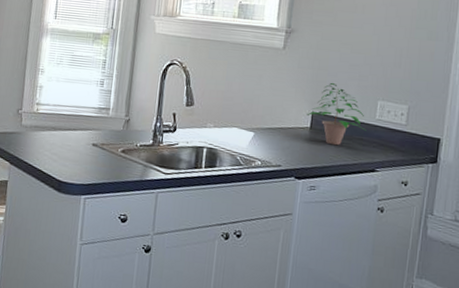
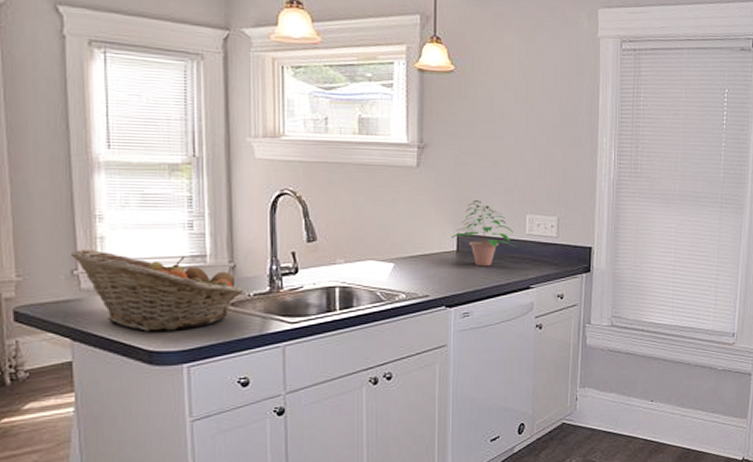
fruit basket: none [20,94,133,168] -> present [72,249,244,331]

